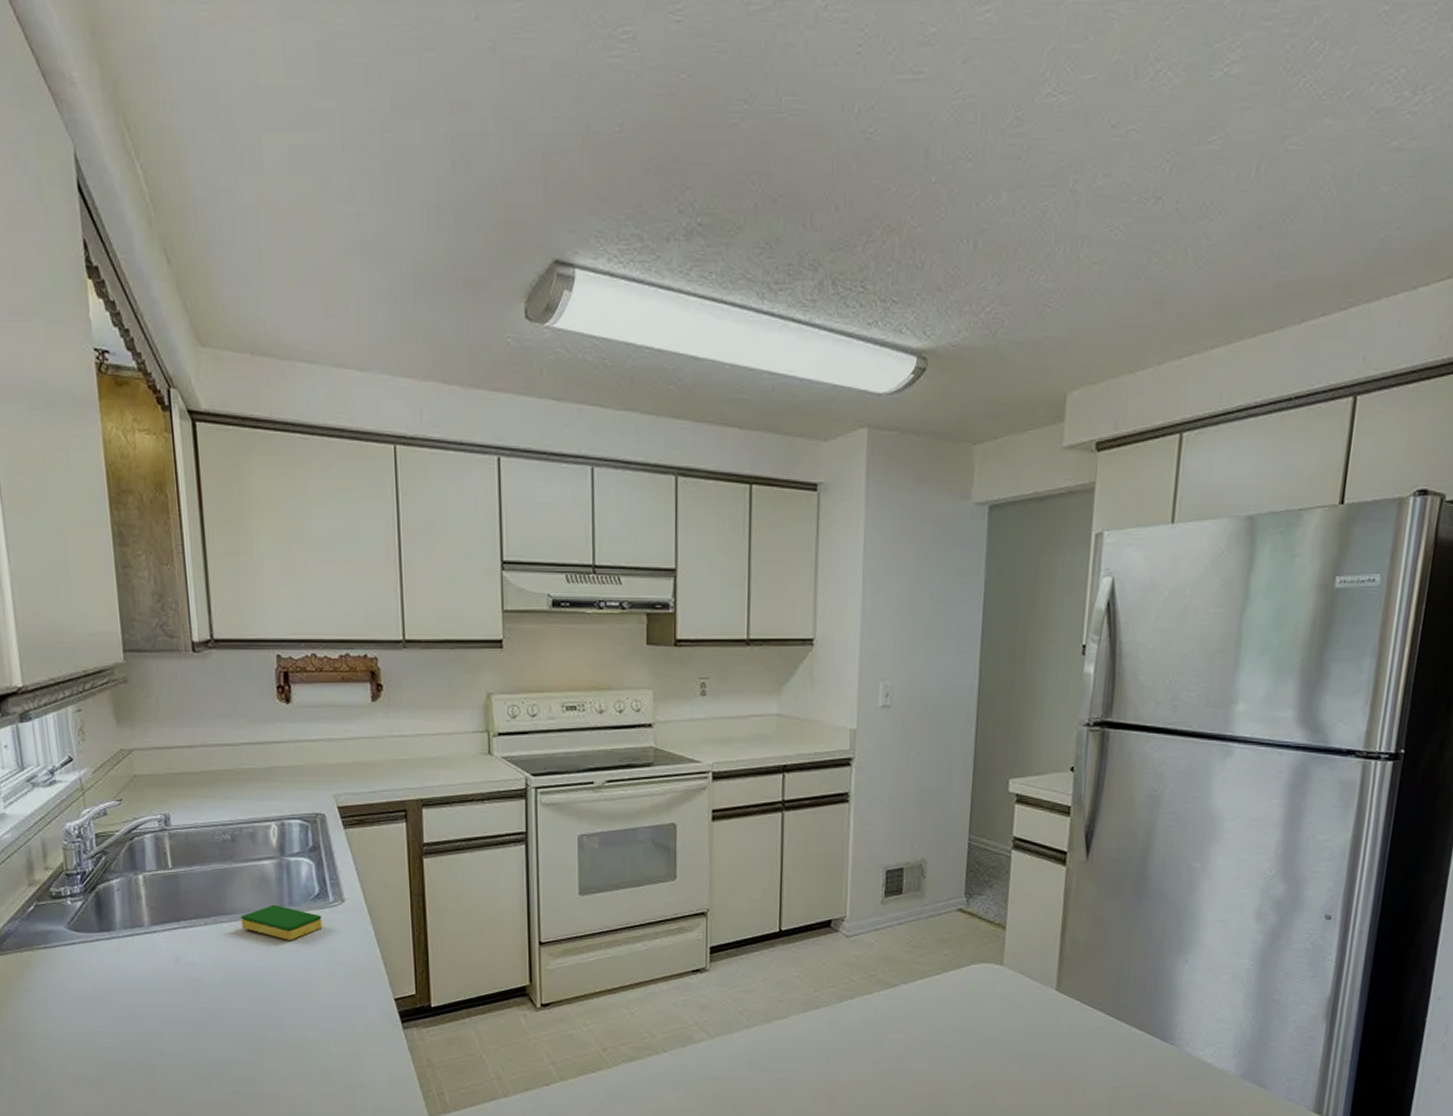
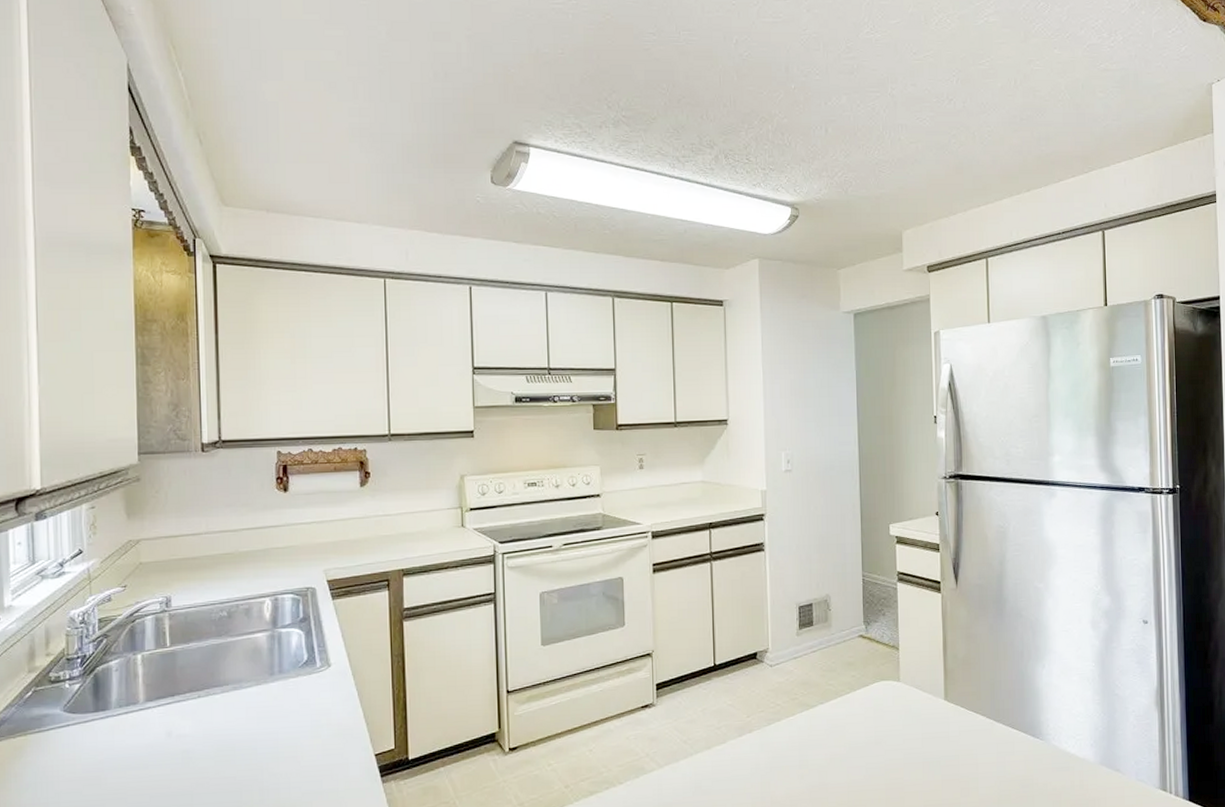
dish sponge: present [241,904,323,940] -> none [233,673,310,707]

